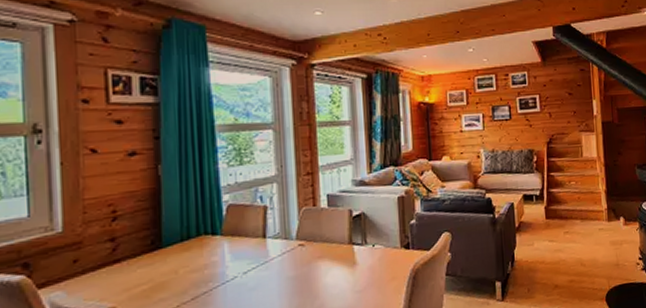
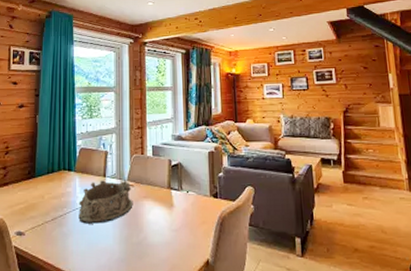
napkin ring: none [229,239,305,299] -> present [79,180,133,224]

